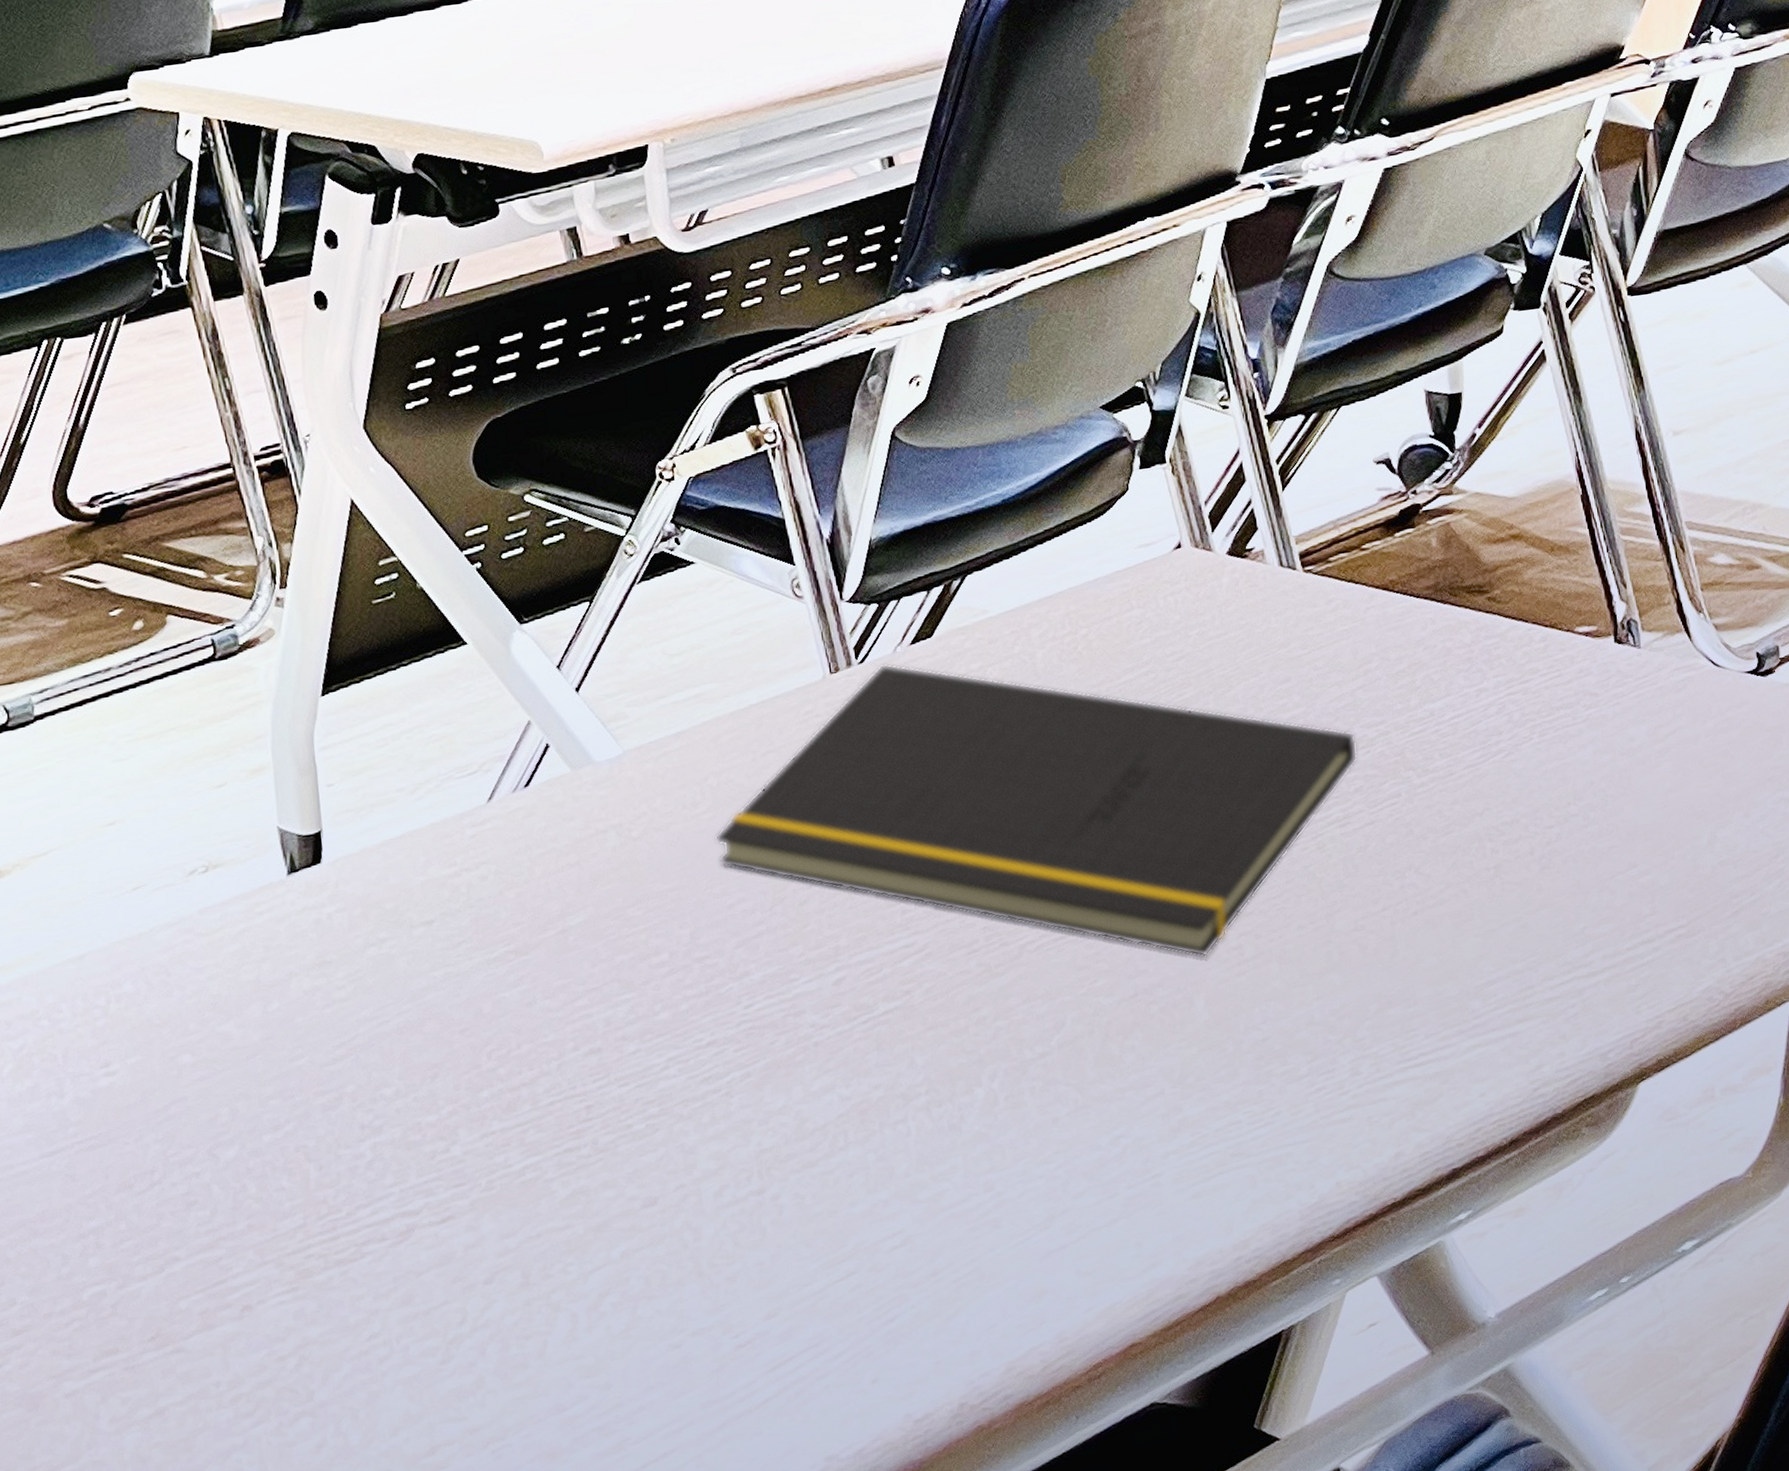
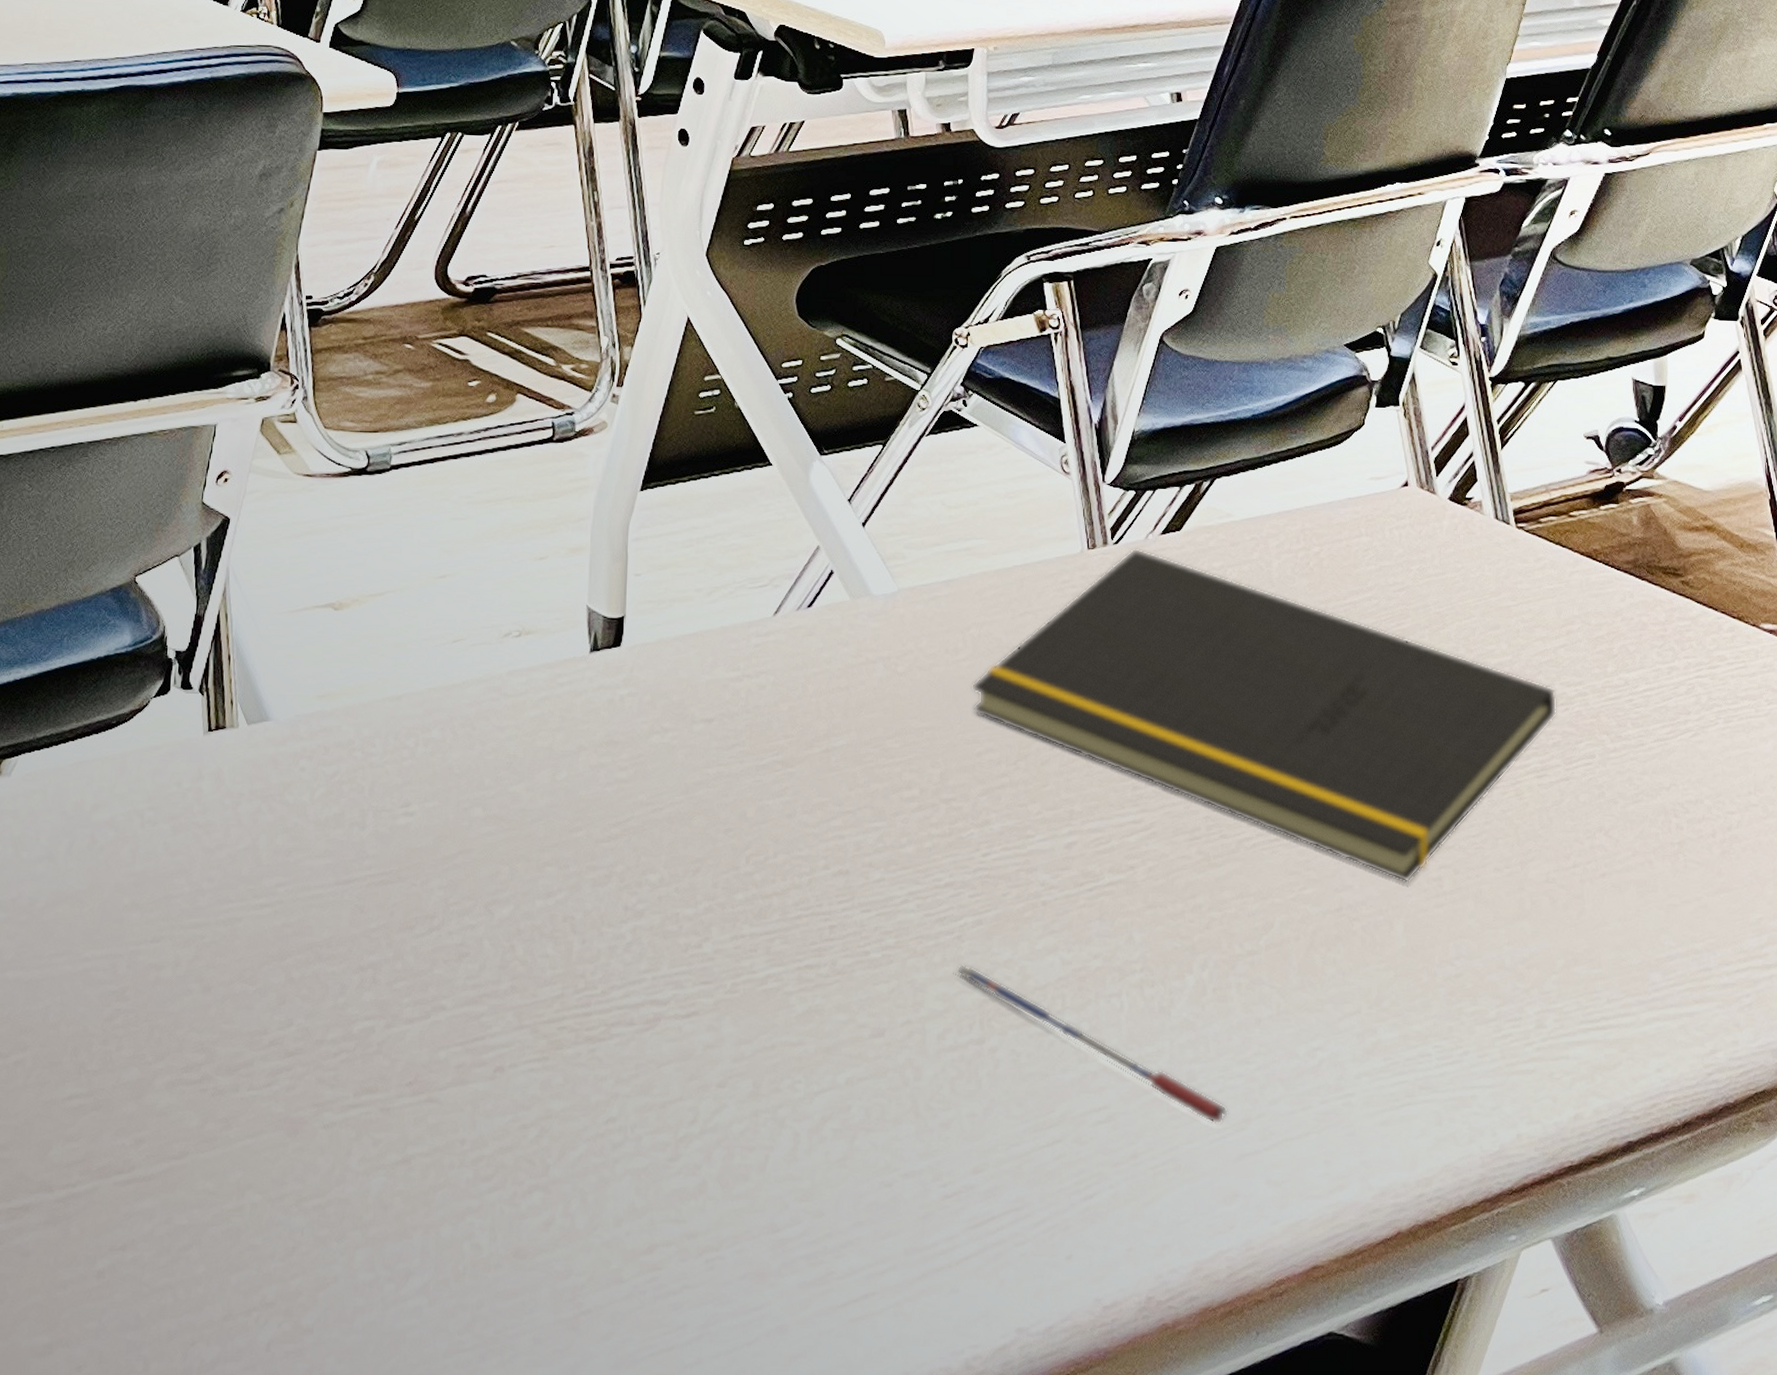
pen: none [724,1119,1030,1229] -> present [953,964,1228,1125]

